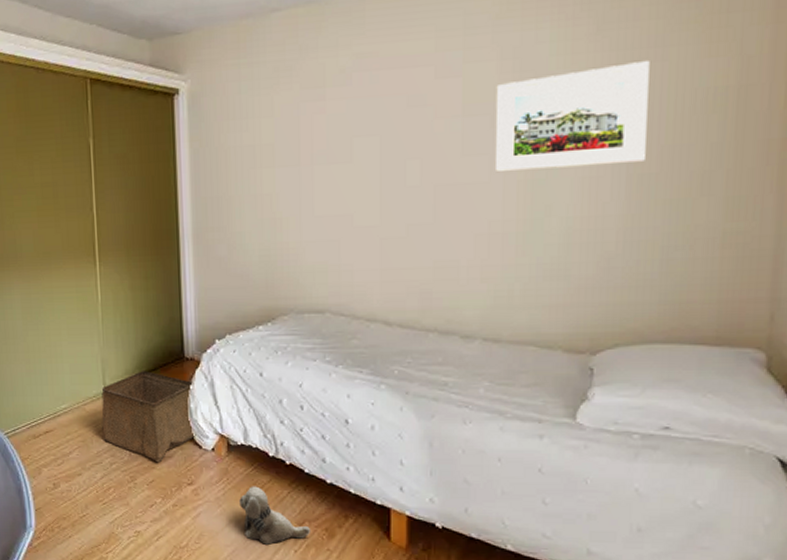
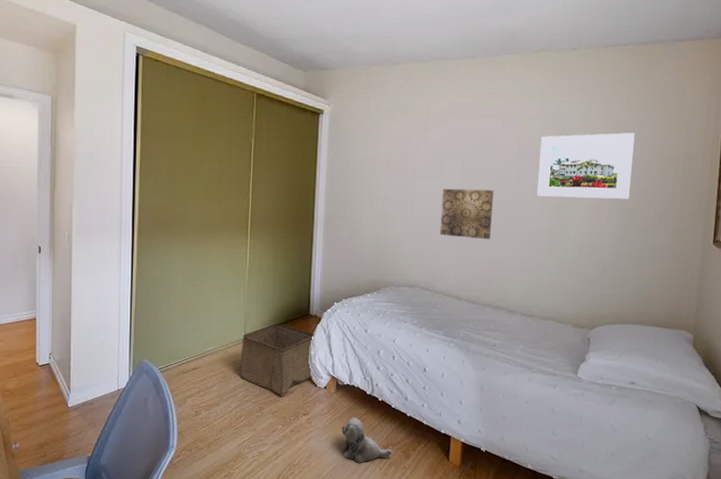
wall art: none [353,170,430,241] -> present [440,188,495,240]

